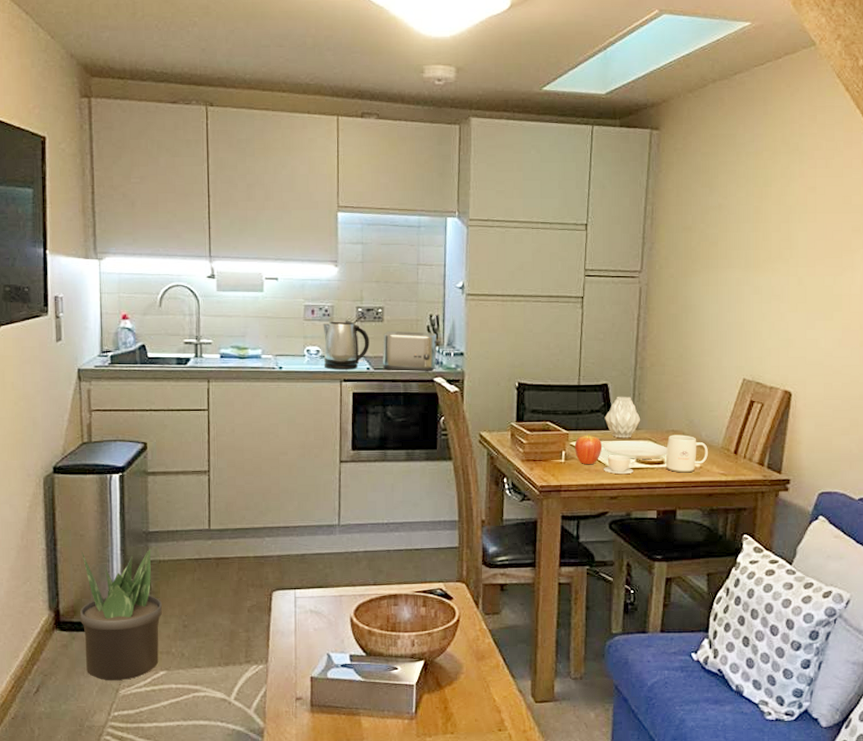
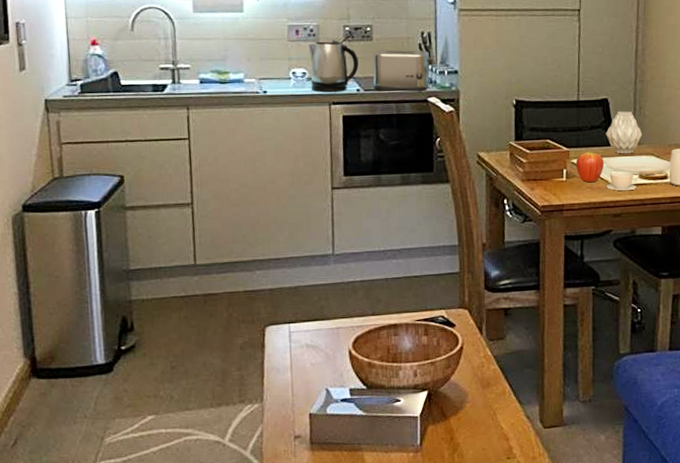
planter: present [80,549,163,680] -> none [56,287,148,428]

